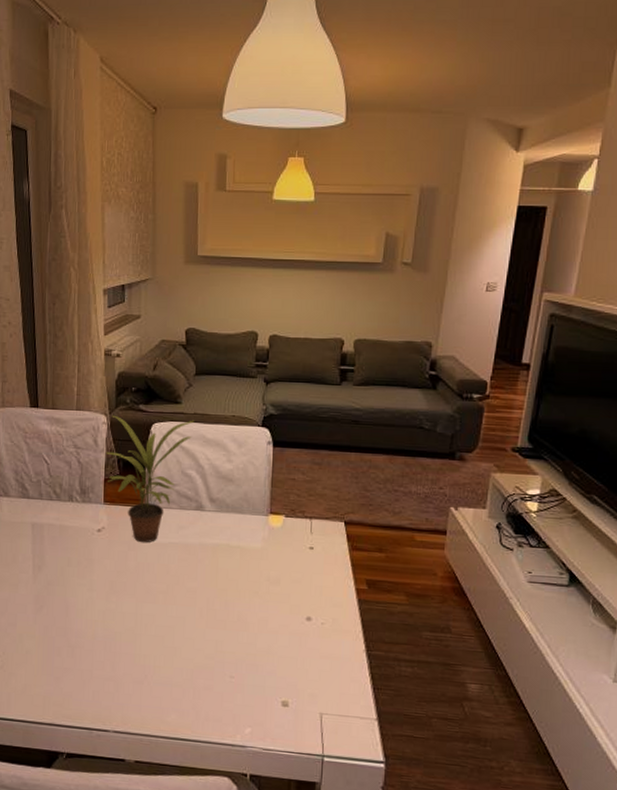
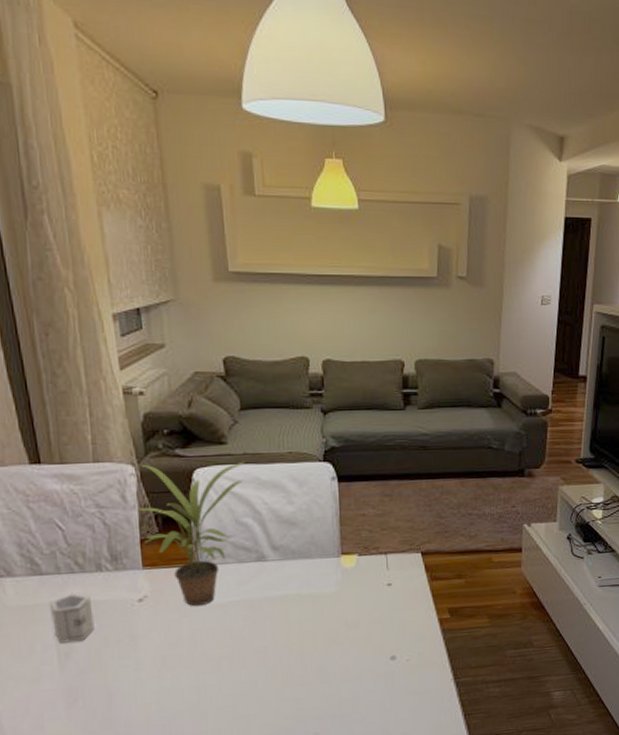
cup: none [31,517,63,558] -> present [49,593,95,643]

